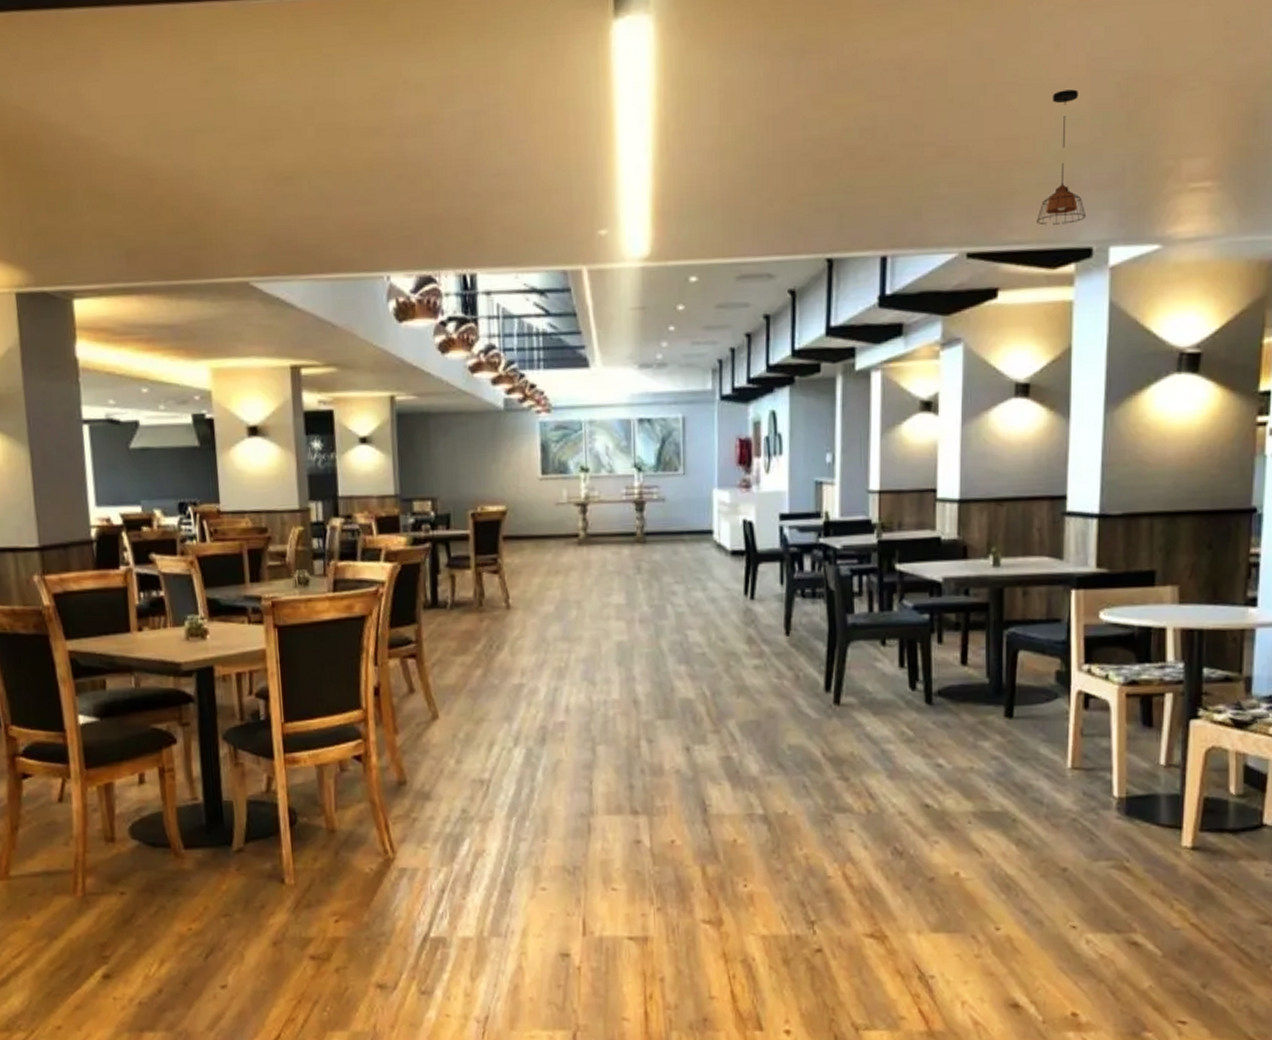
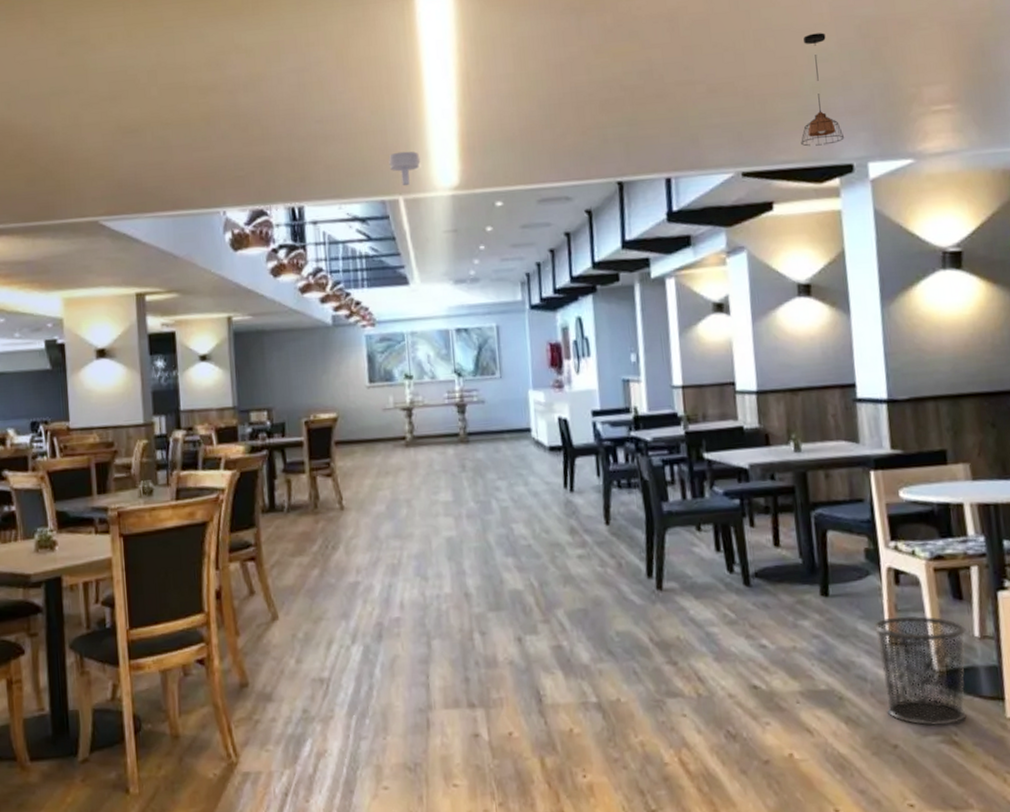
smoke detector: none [573,214,608,255] -> present [389,151,421,186]
waste bin: none [1056,741,1152,851] -> present [873,616,966,726]

